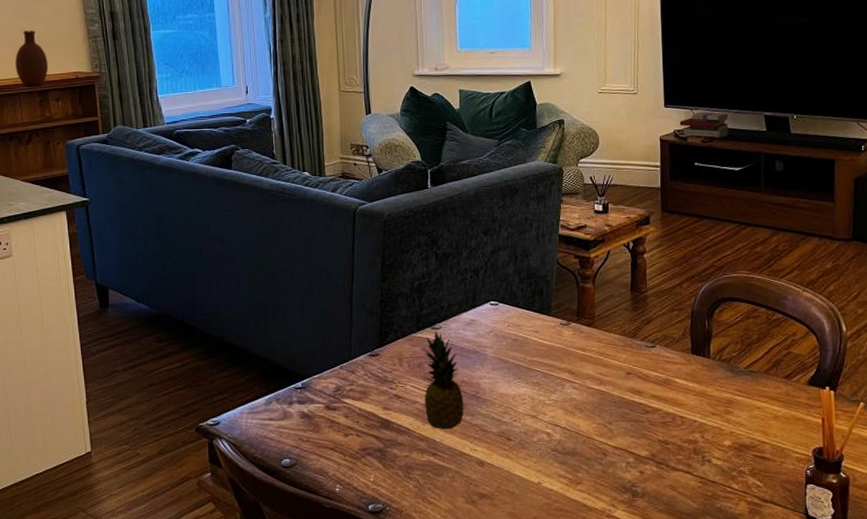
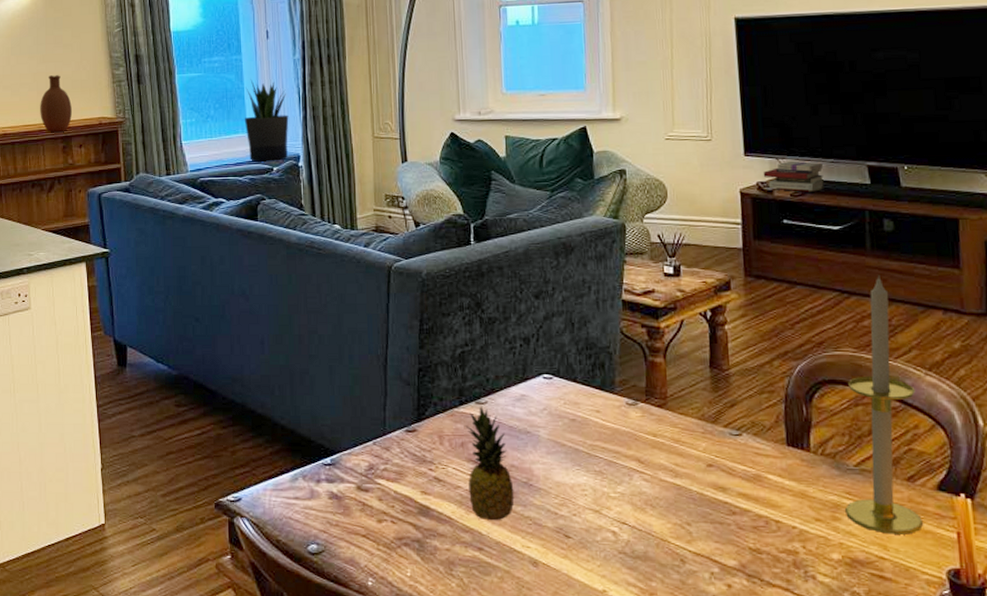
planter: none [218,36,261,114] -> present [244,79,289,162]
candle: none [736,209,797,423] -> present [845,275,924,535]

